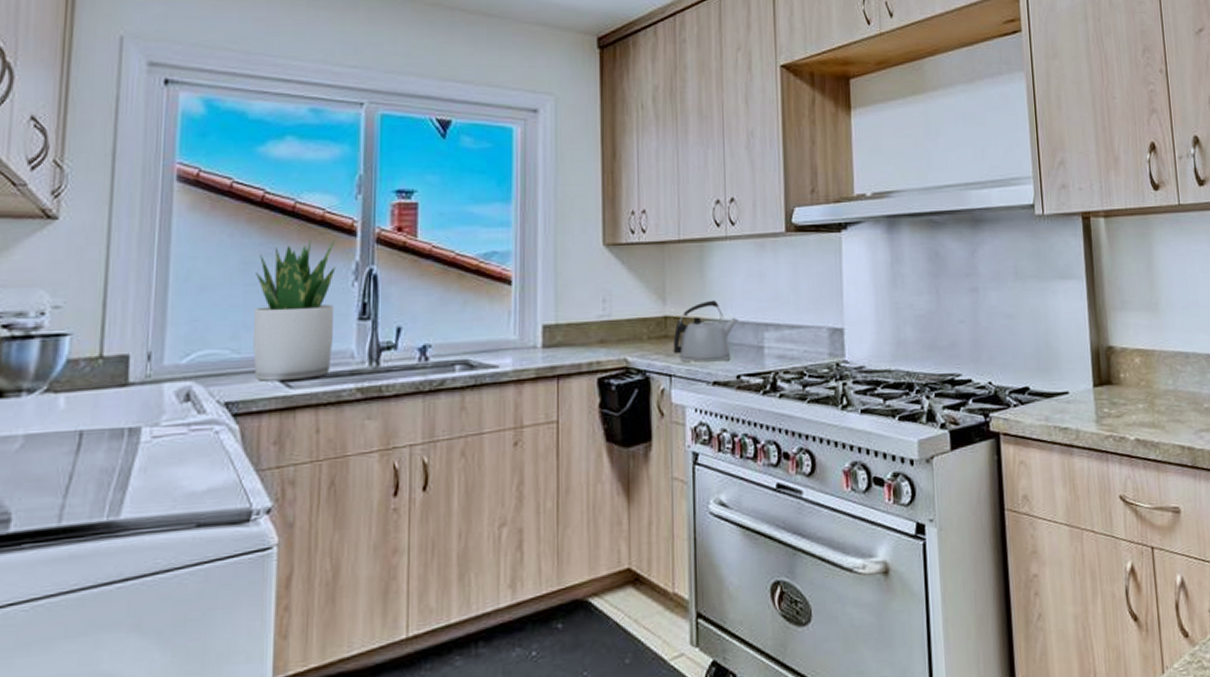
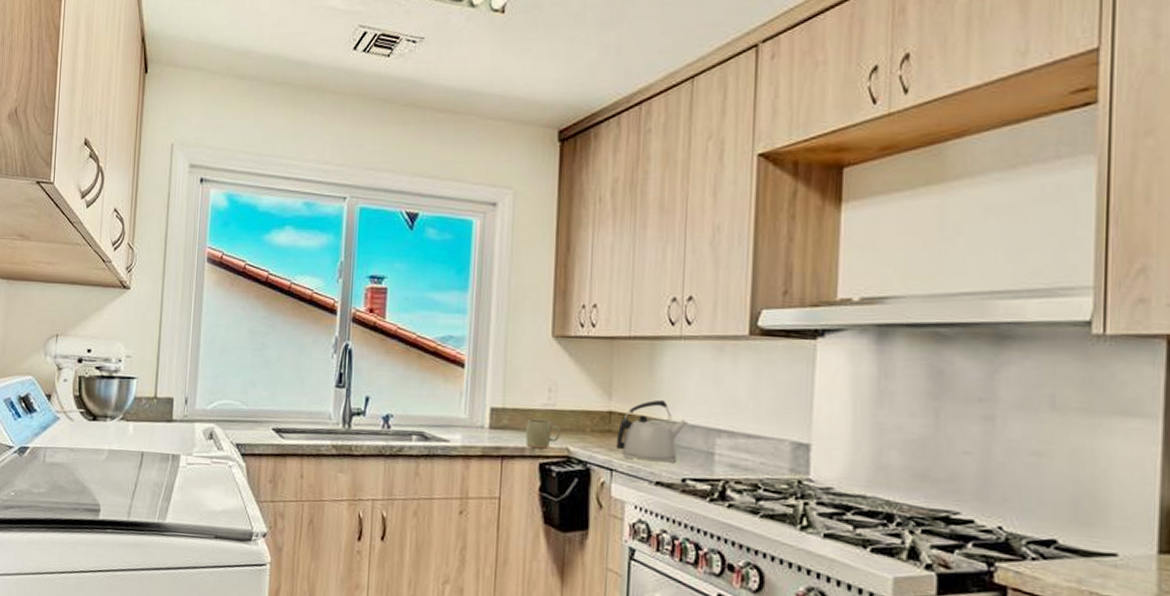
planter: present [253,239,336,381] -> none [257,315,320,433]
mug: none [582,332,618,363] -> present [525,418,561,449]

